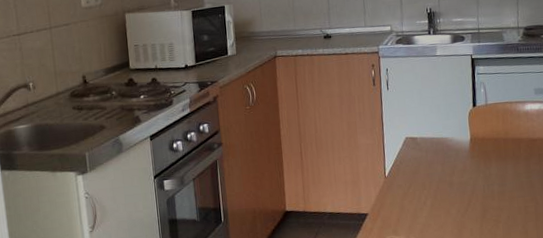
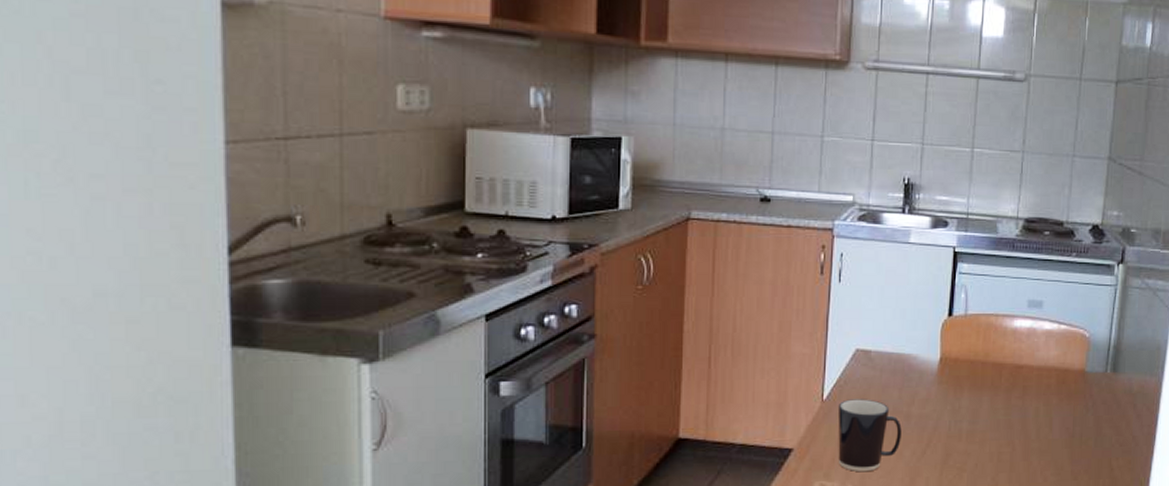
mug: none [397,173,448,228] -> present [837,399,902,472]

